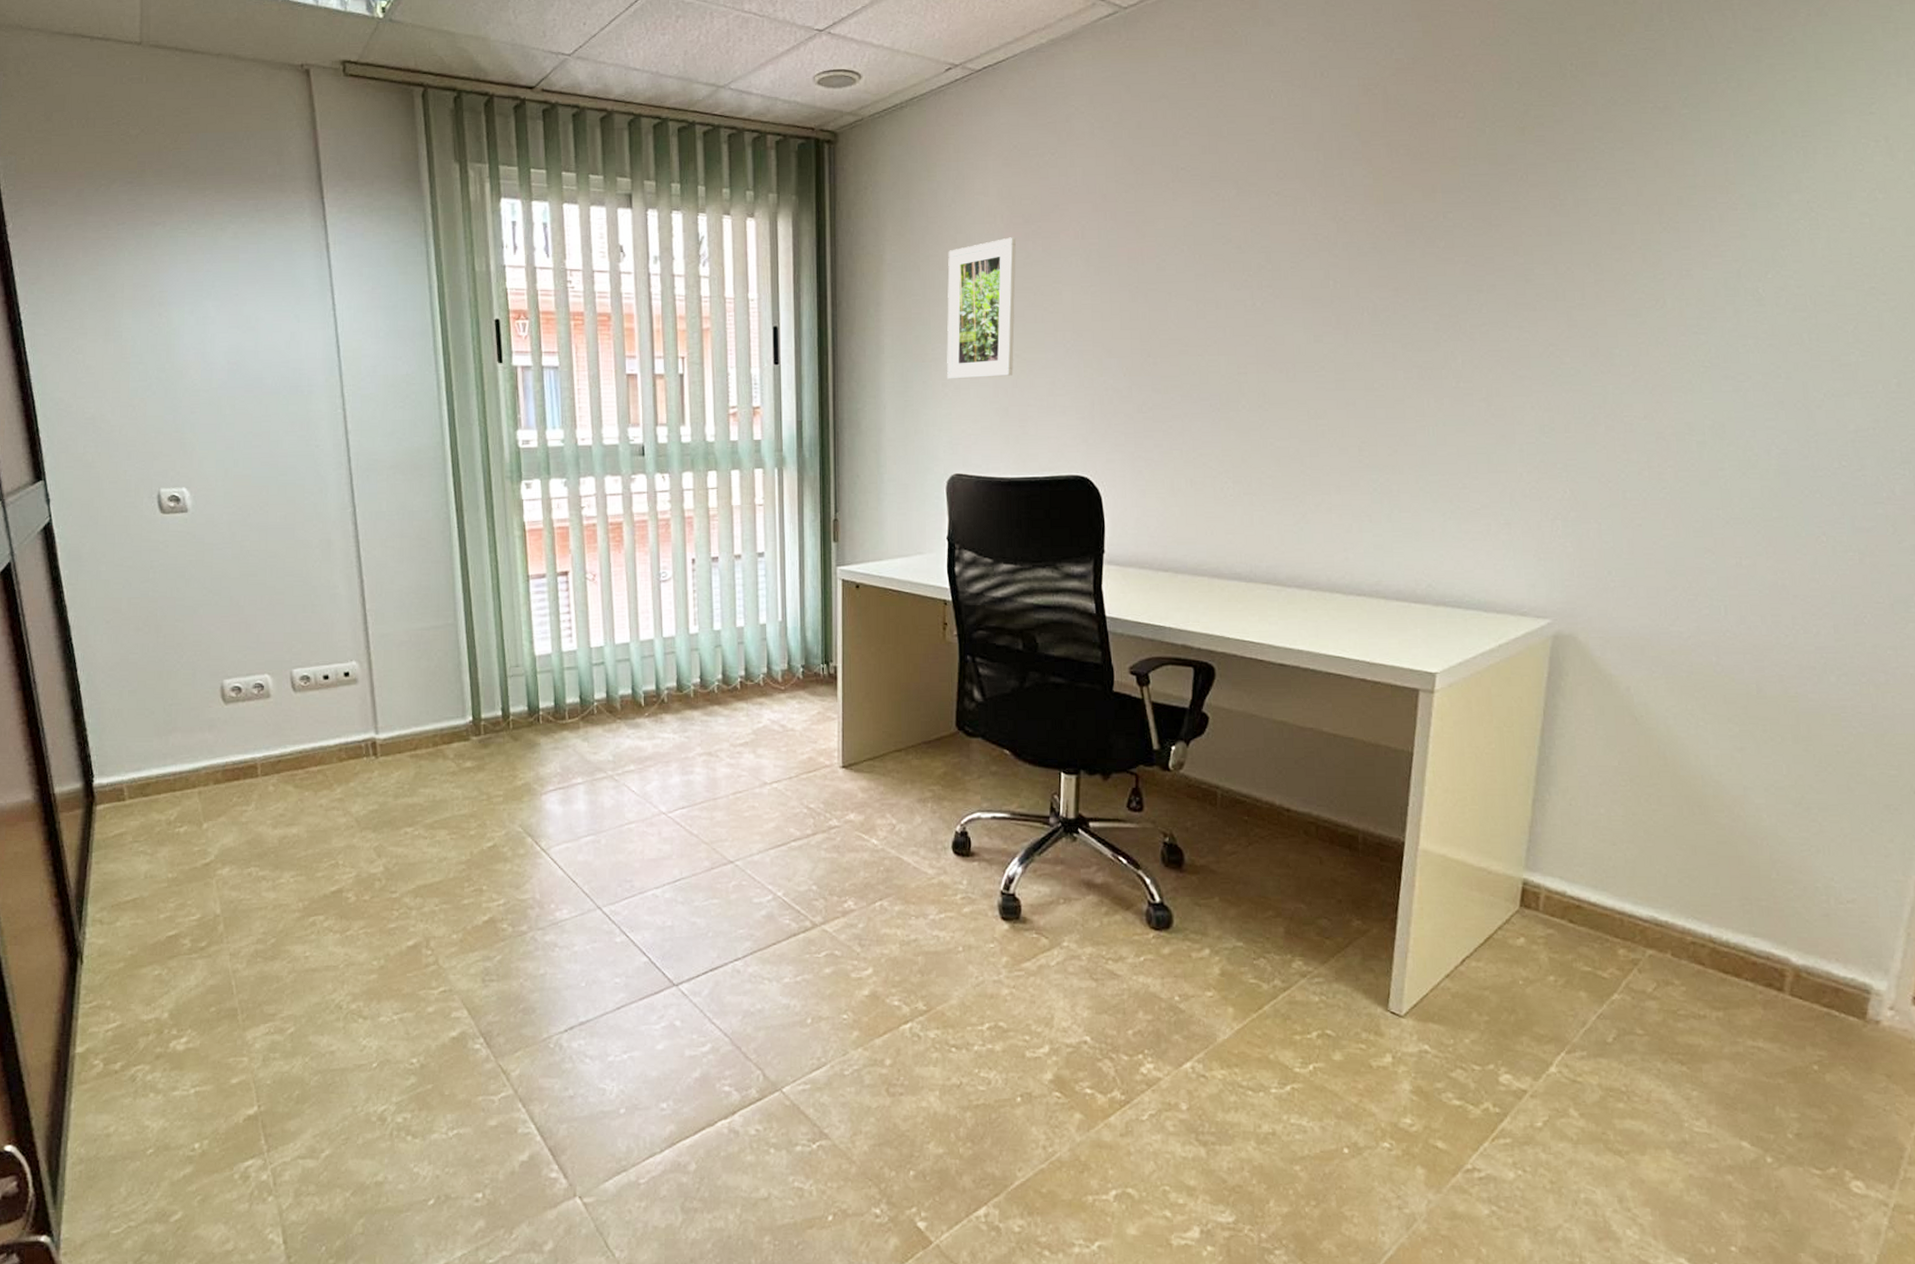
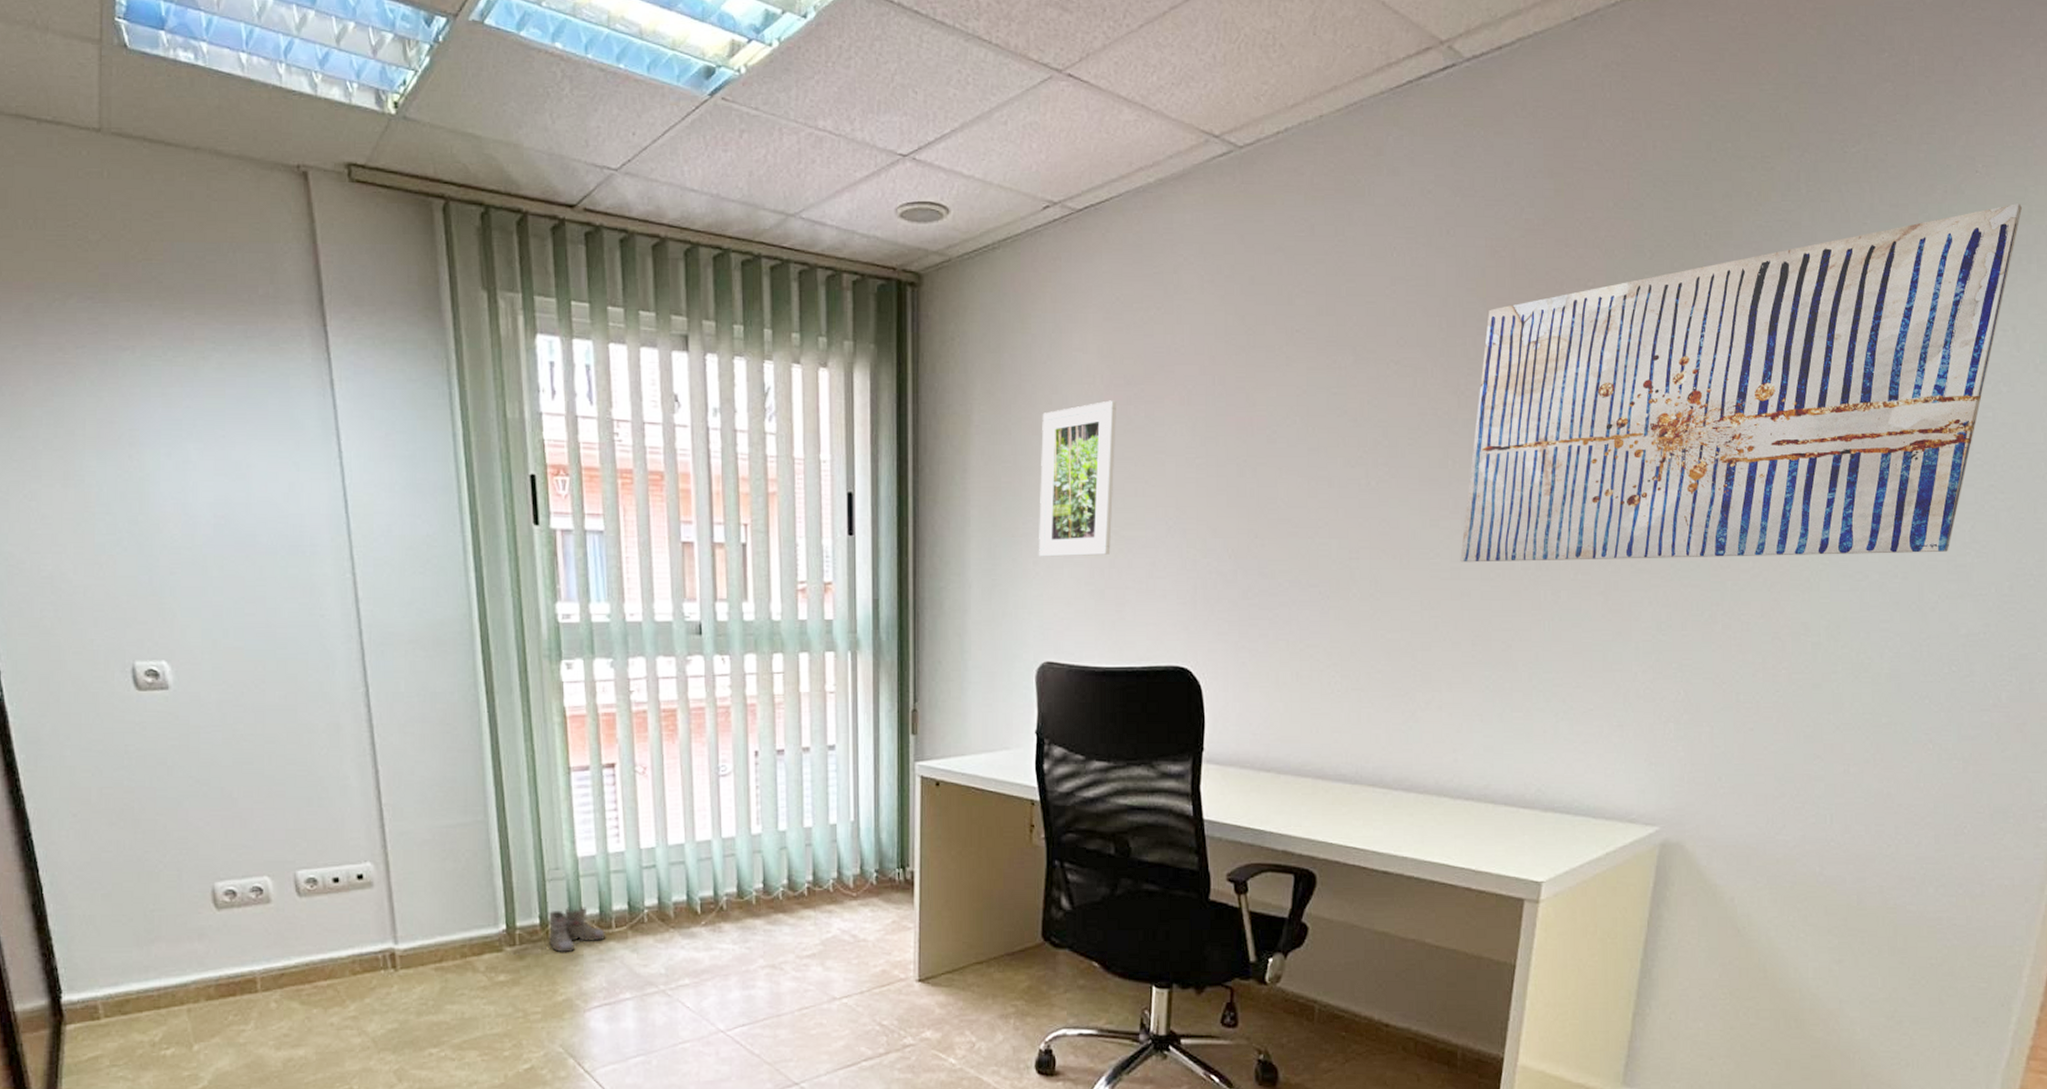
boots: none [503,700,559,742] -> present [541,907,605,953]
wall art: none [1344,22,1888,374] -> present [1460,204,2022,563]

